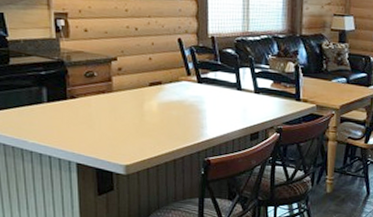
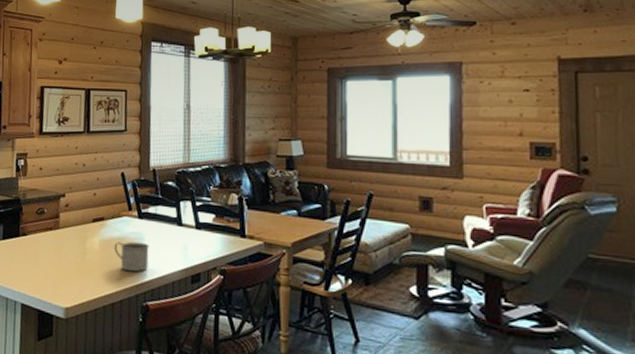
mug: none [173,104,210,132] -> present [114,241,149,272]

